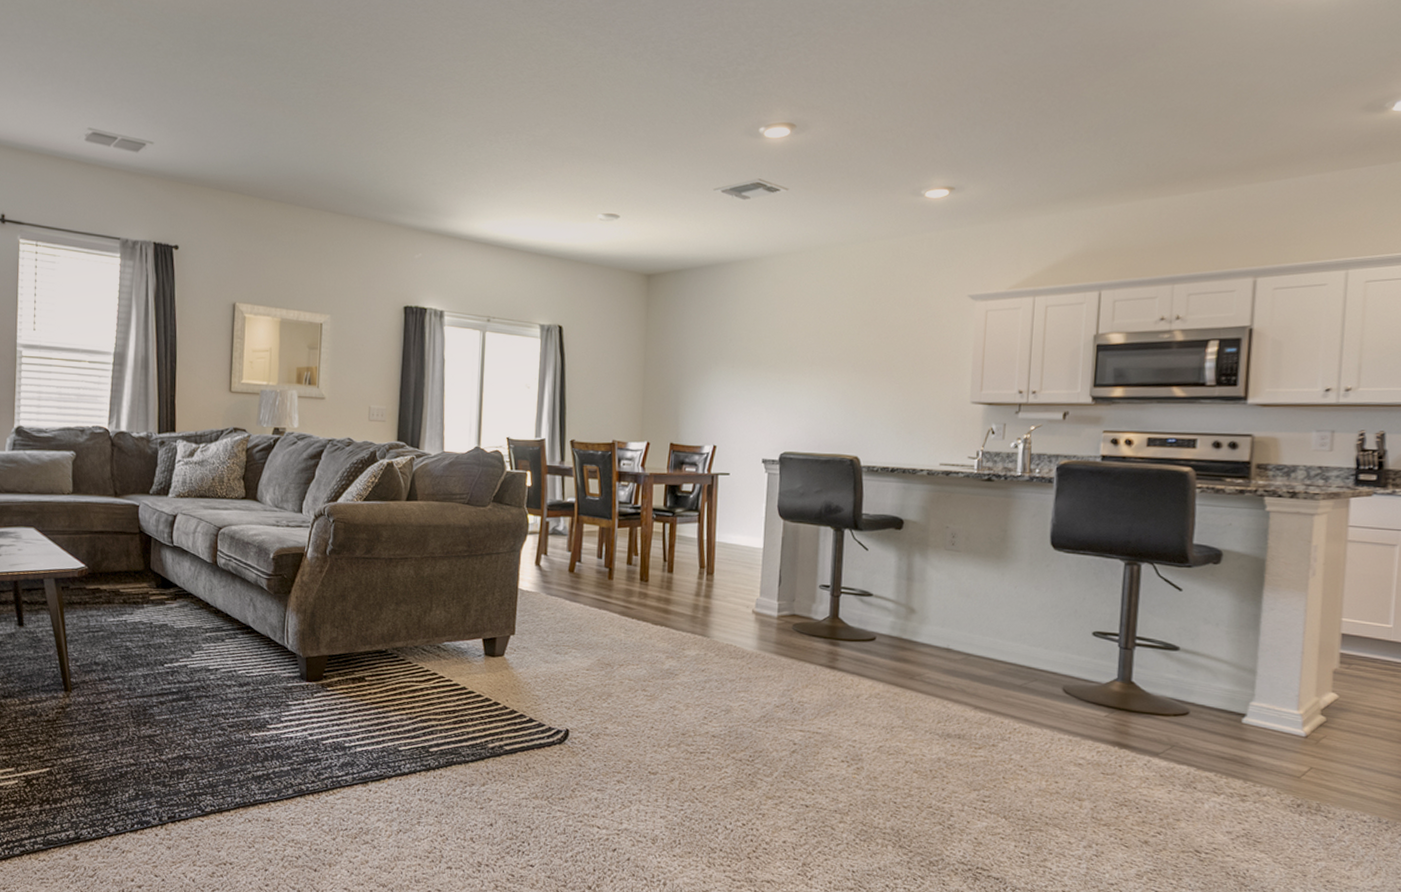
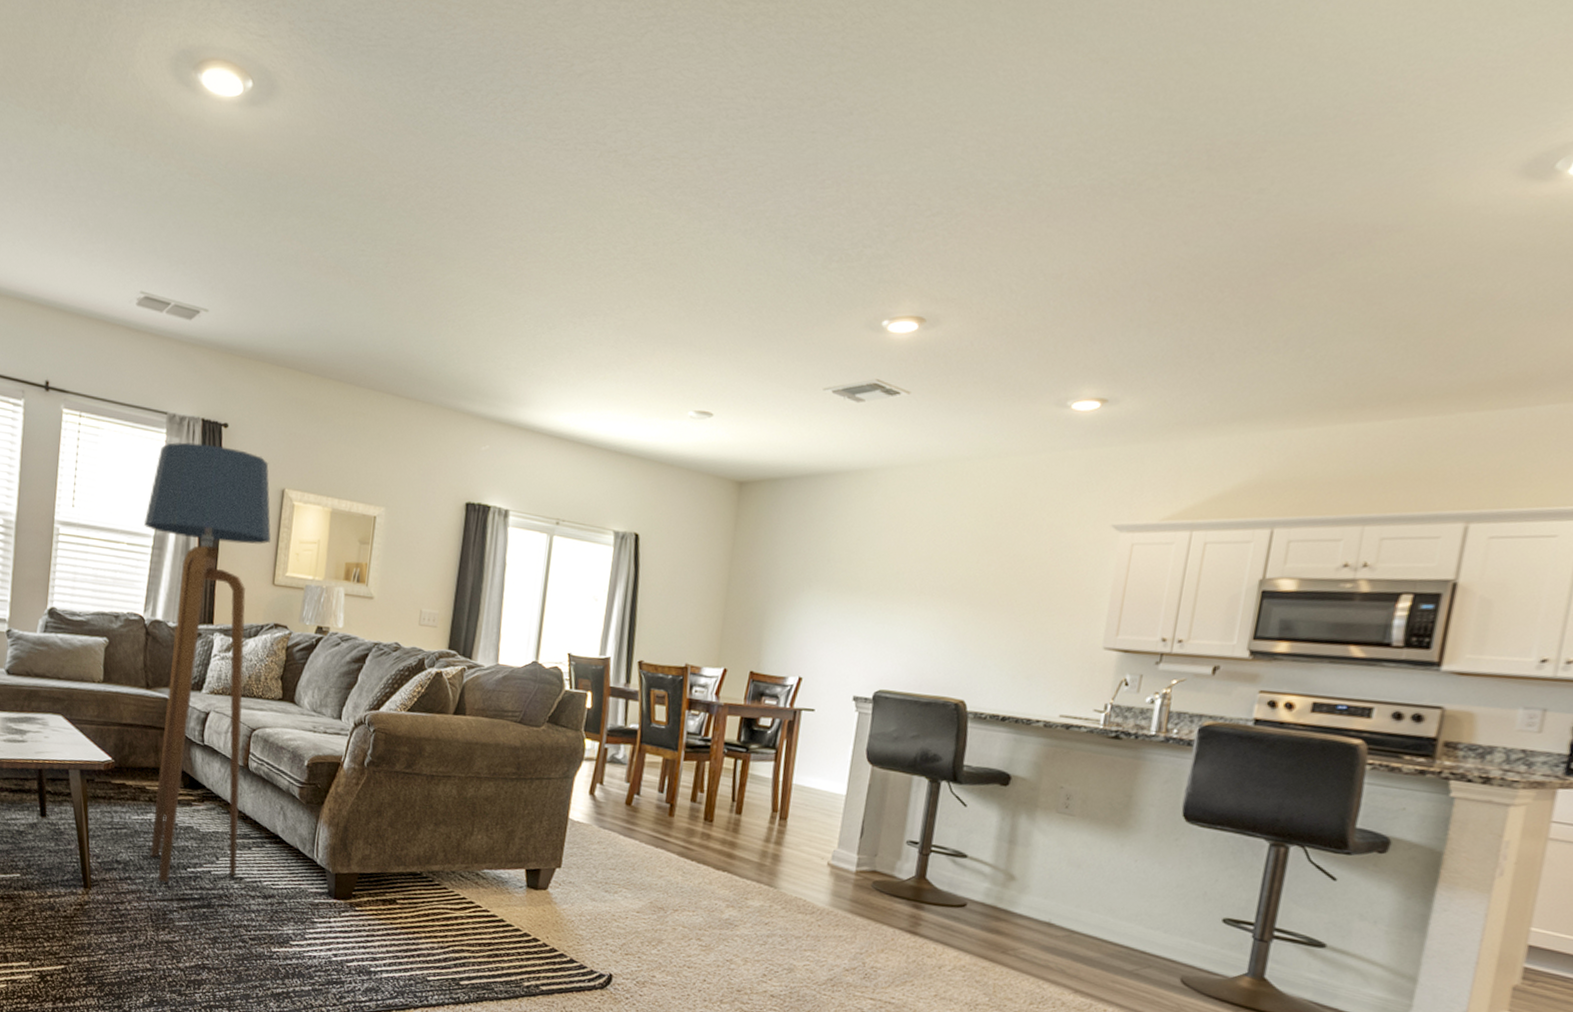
floor lamp: none [103,265,226,679] -> present [143,442,272,883]

